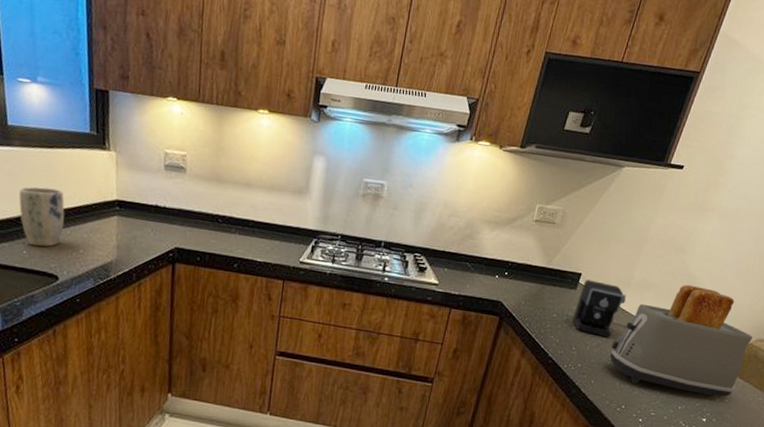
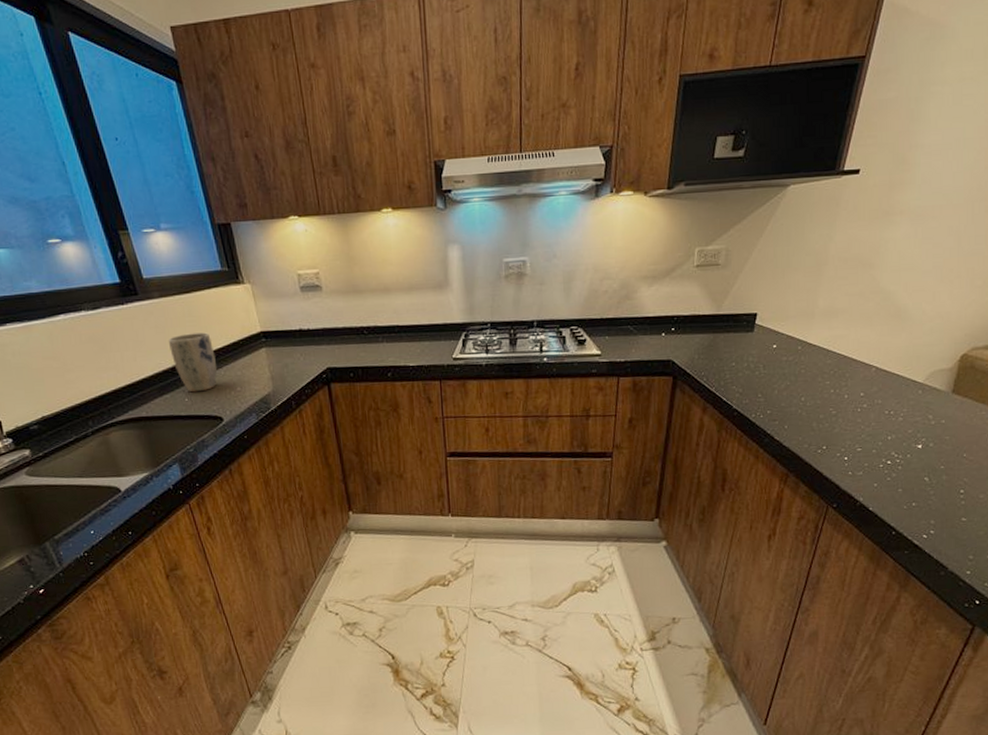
coffee maker: present [573,279,627,338] -> none [754,318,817,377]
toaster: present [610,284,752,398] -> none [802,302,966,421]

